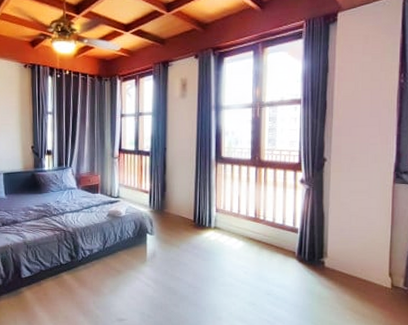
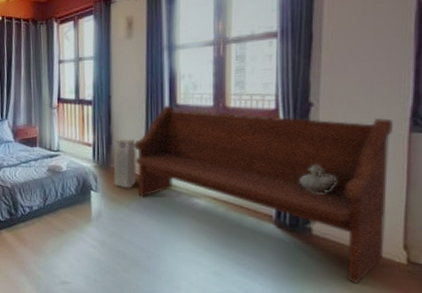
air purifier: none [167,184,188,231] -> present [114,136,137,188]
bench: none [186,158,382,307] -> present [134,106,393,285]
ceramic vessel: none [315,209,342,232] -> present [299,165,336,193]

